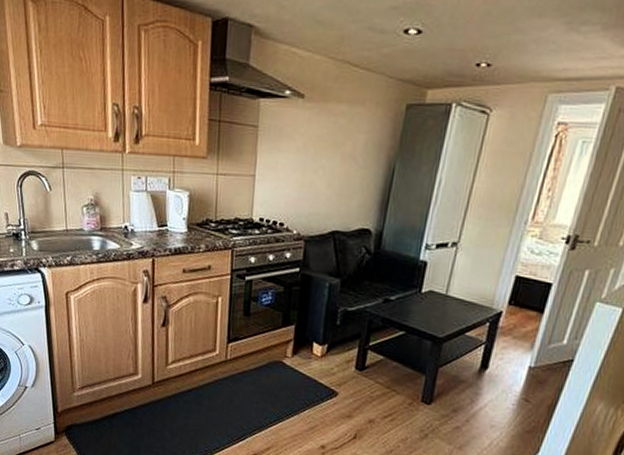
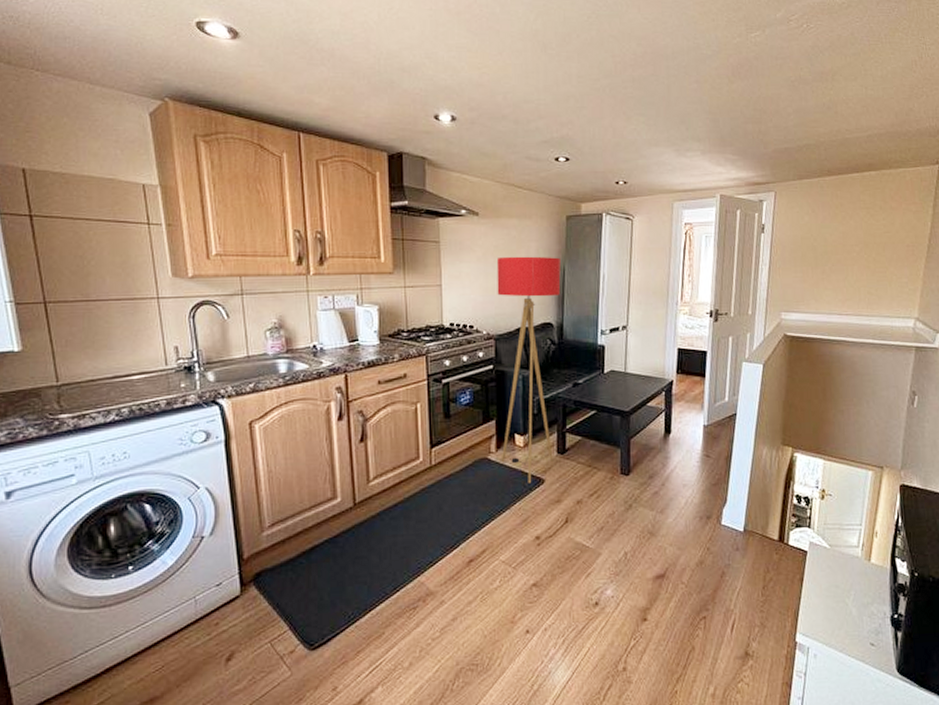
floor lamp: none [295,148,391,394] -> present [496,256,561,483]

